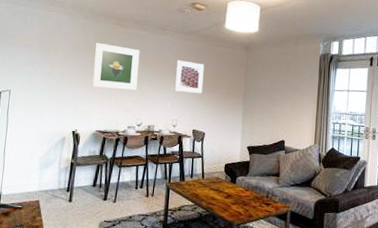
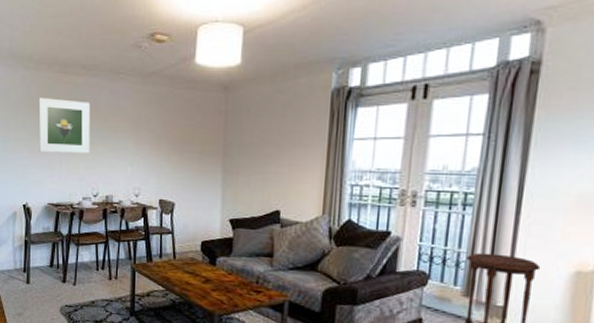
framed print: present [174,60,205,94] -> none [134,112,170,154]

